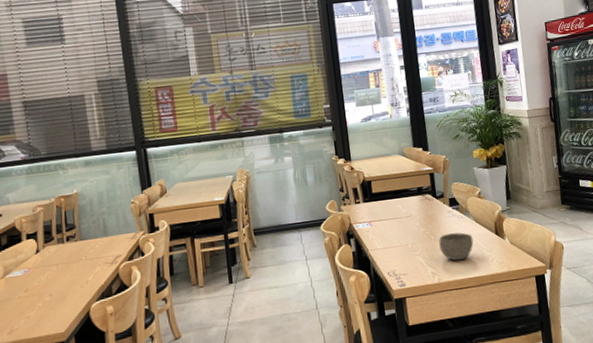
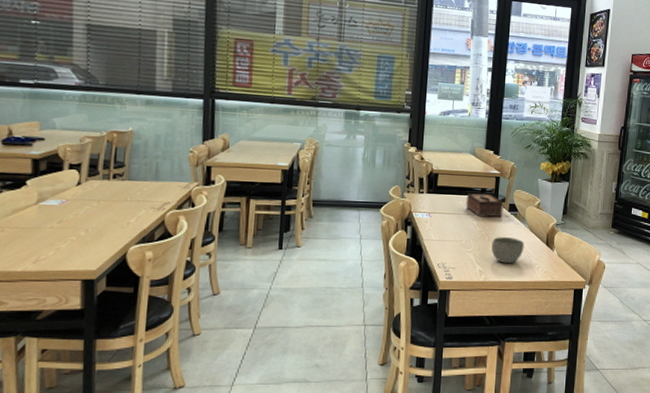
tissue box: none [403,191,444,218] -> present [466,193,504,218]

